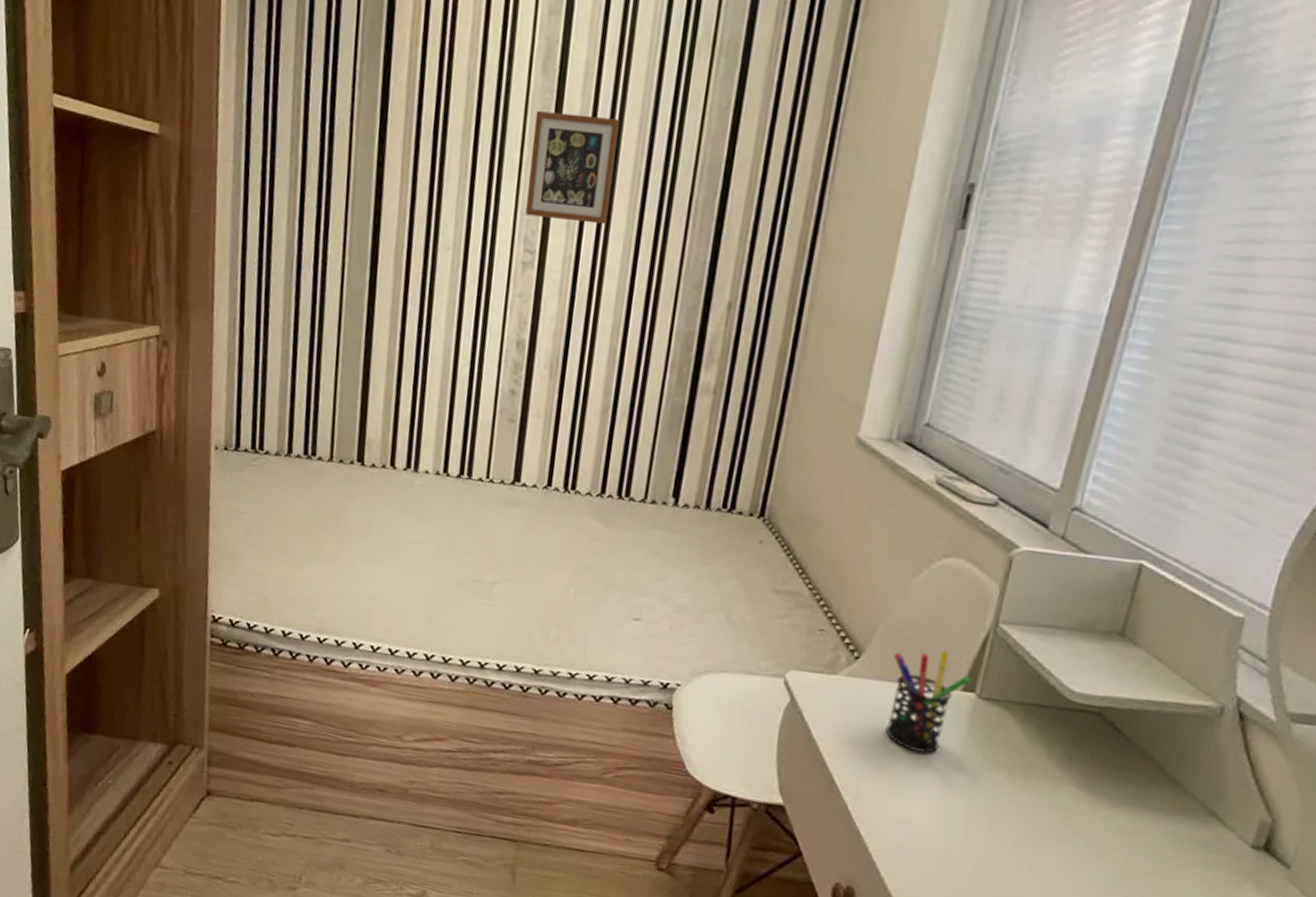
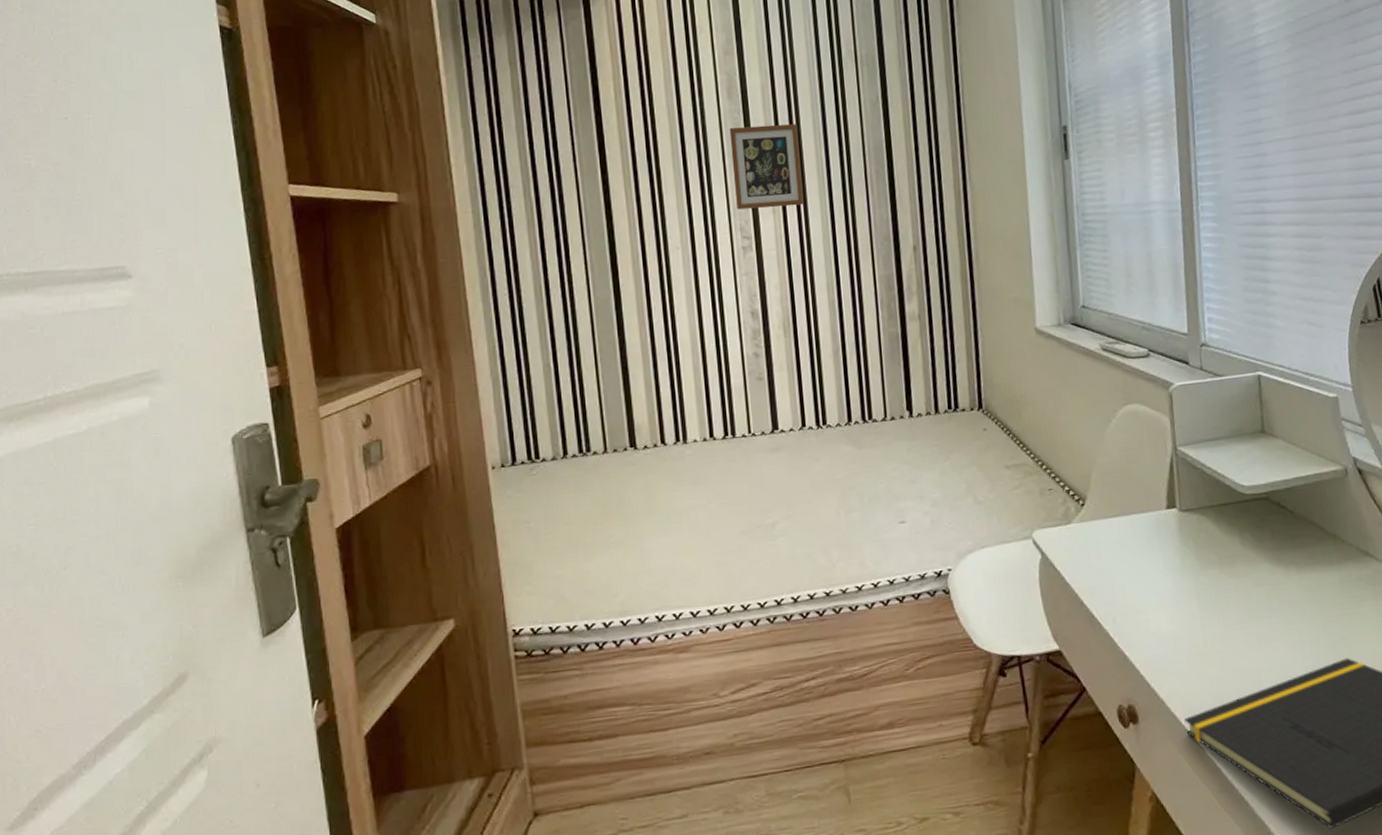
pen holder: present [885,650,970,753] -> none [1110,480,1170,570]

